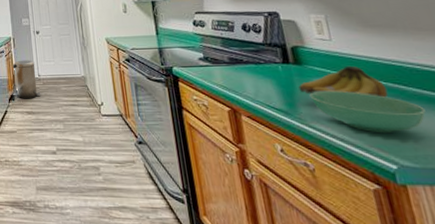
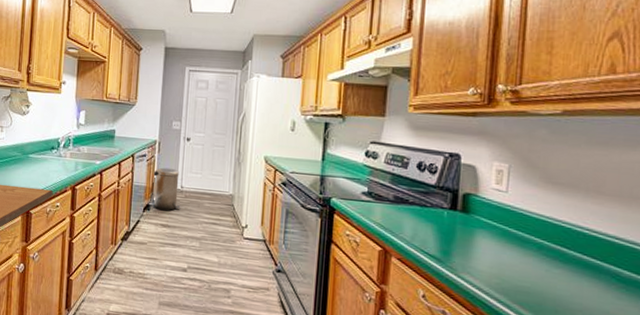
fruit: present [298,65,389,98] -> none [459,221,548,258]
bowl: present [309,90,426,134] -> none [467,242,578,293]

